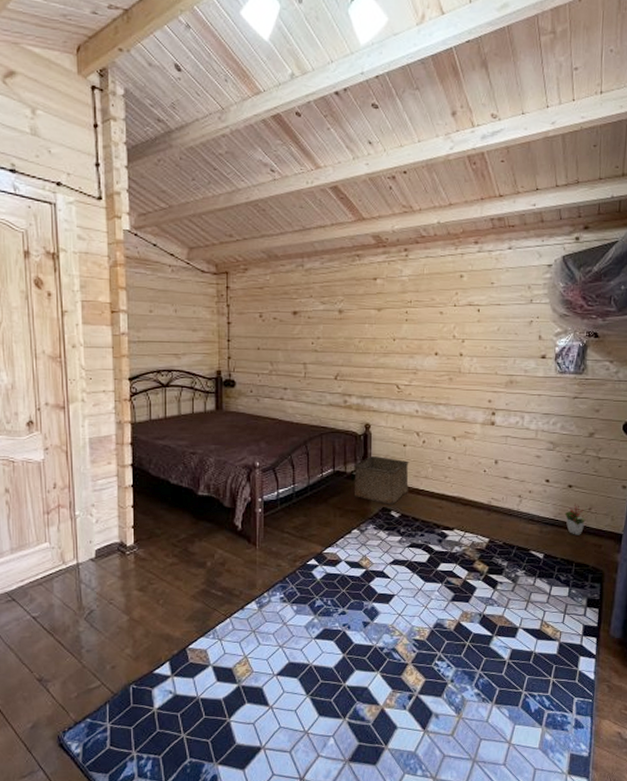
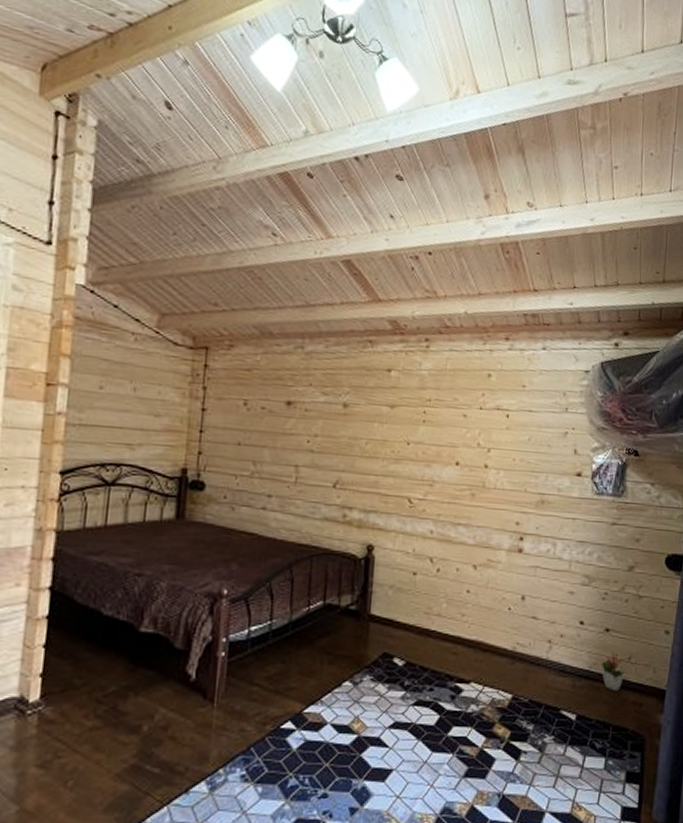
storage bin: present [354,456,409,506] -> none [348,586,419,651]

